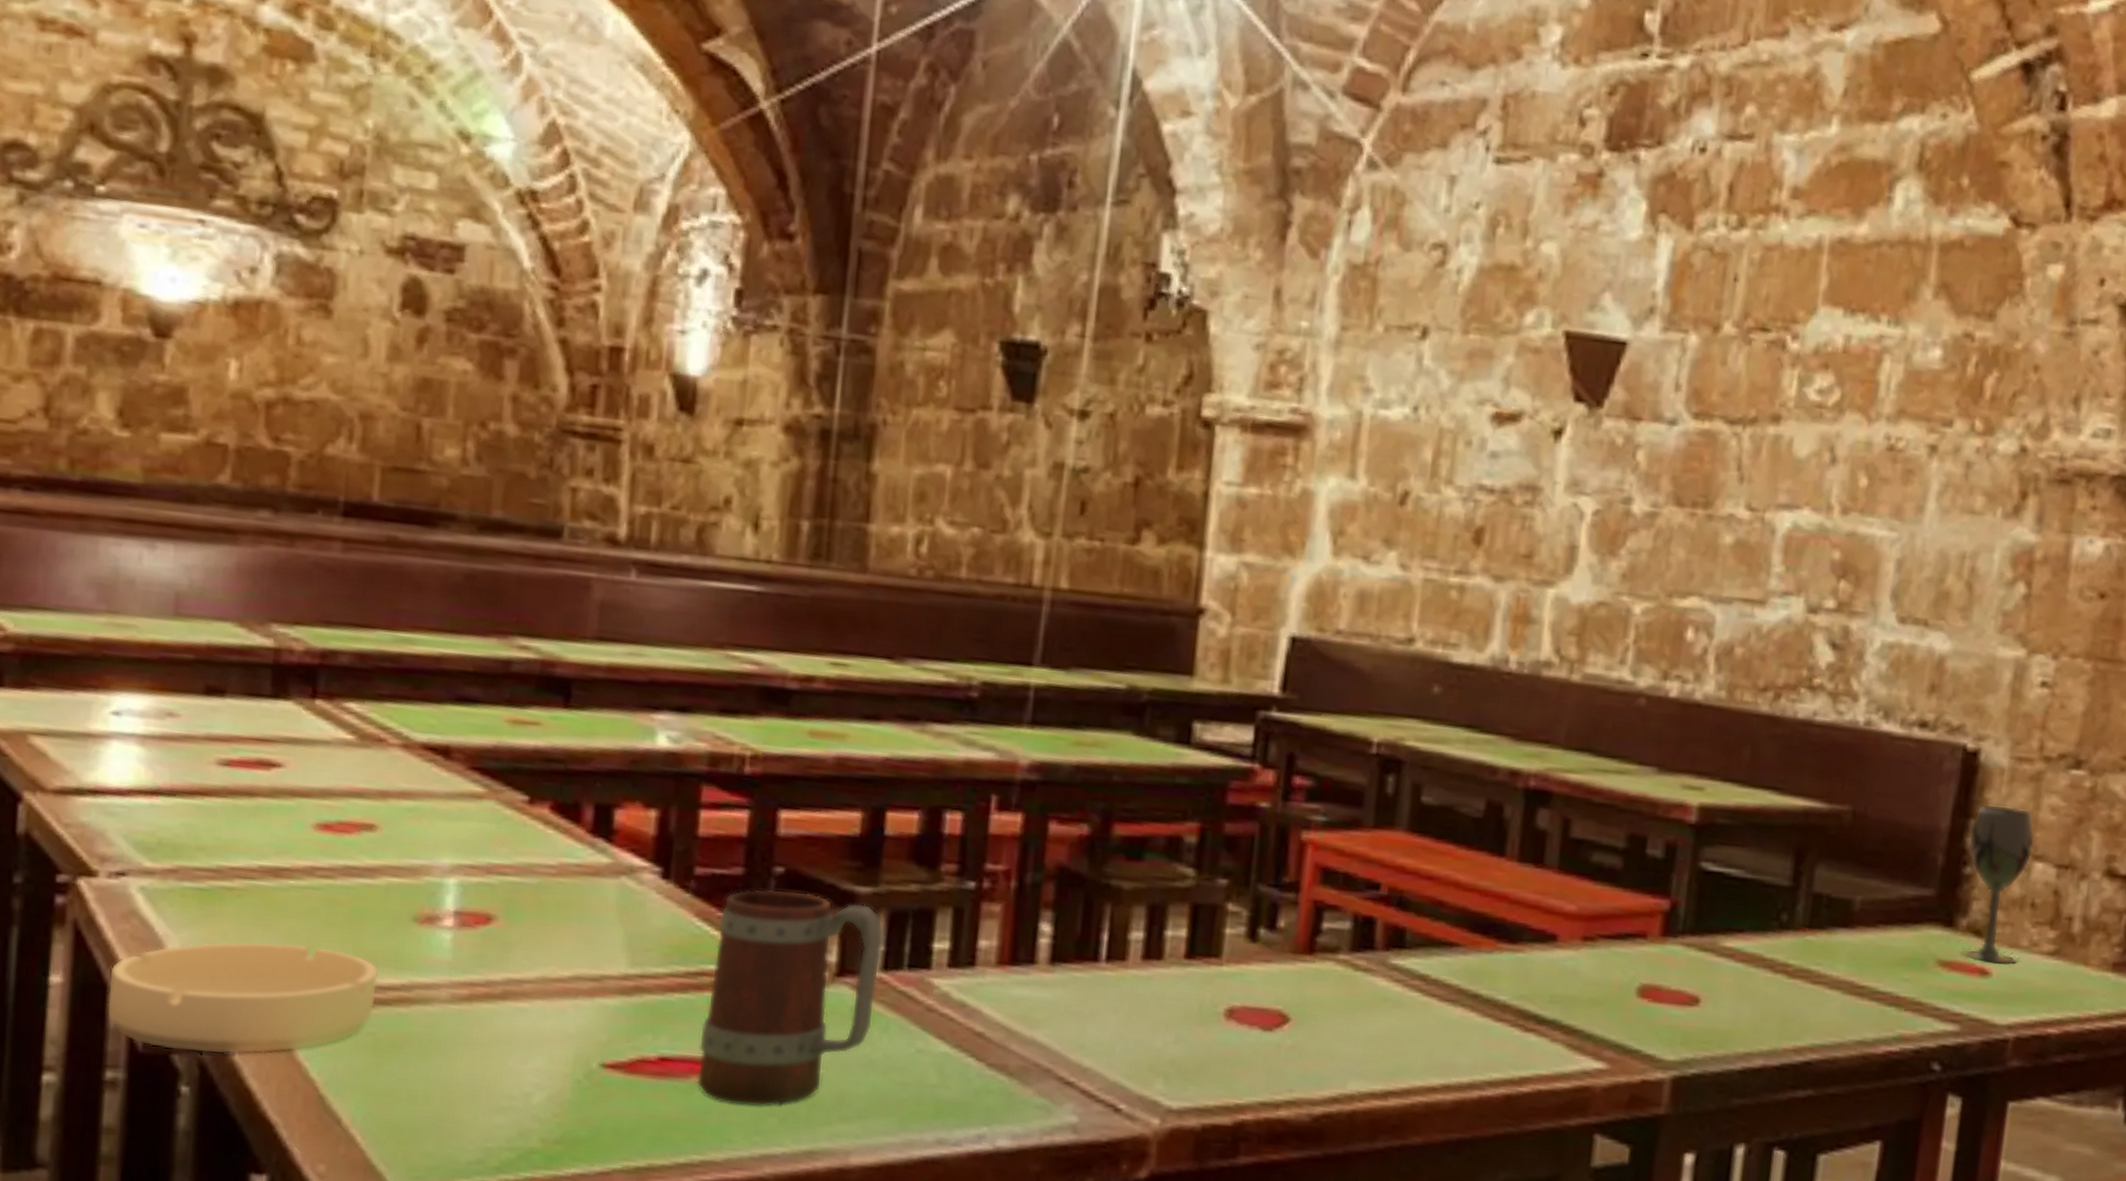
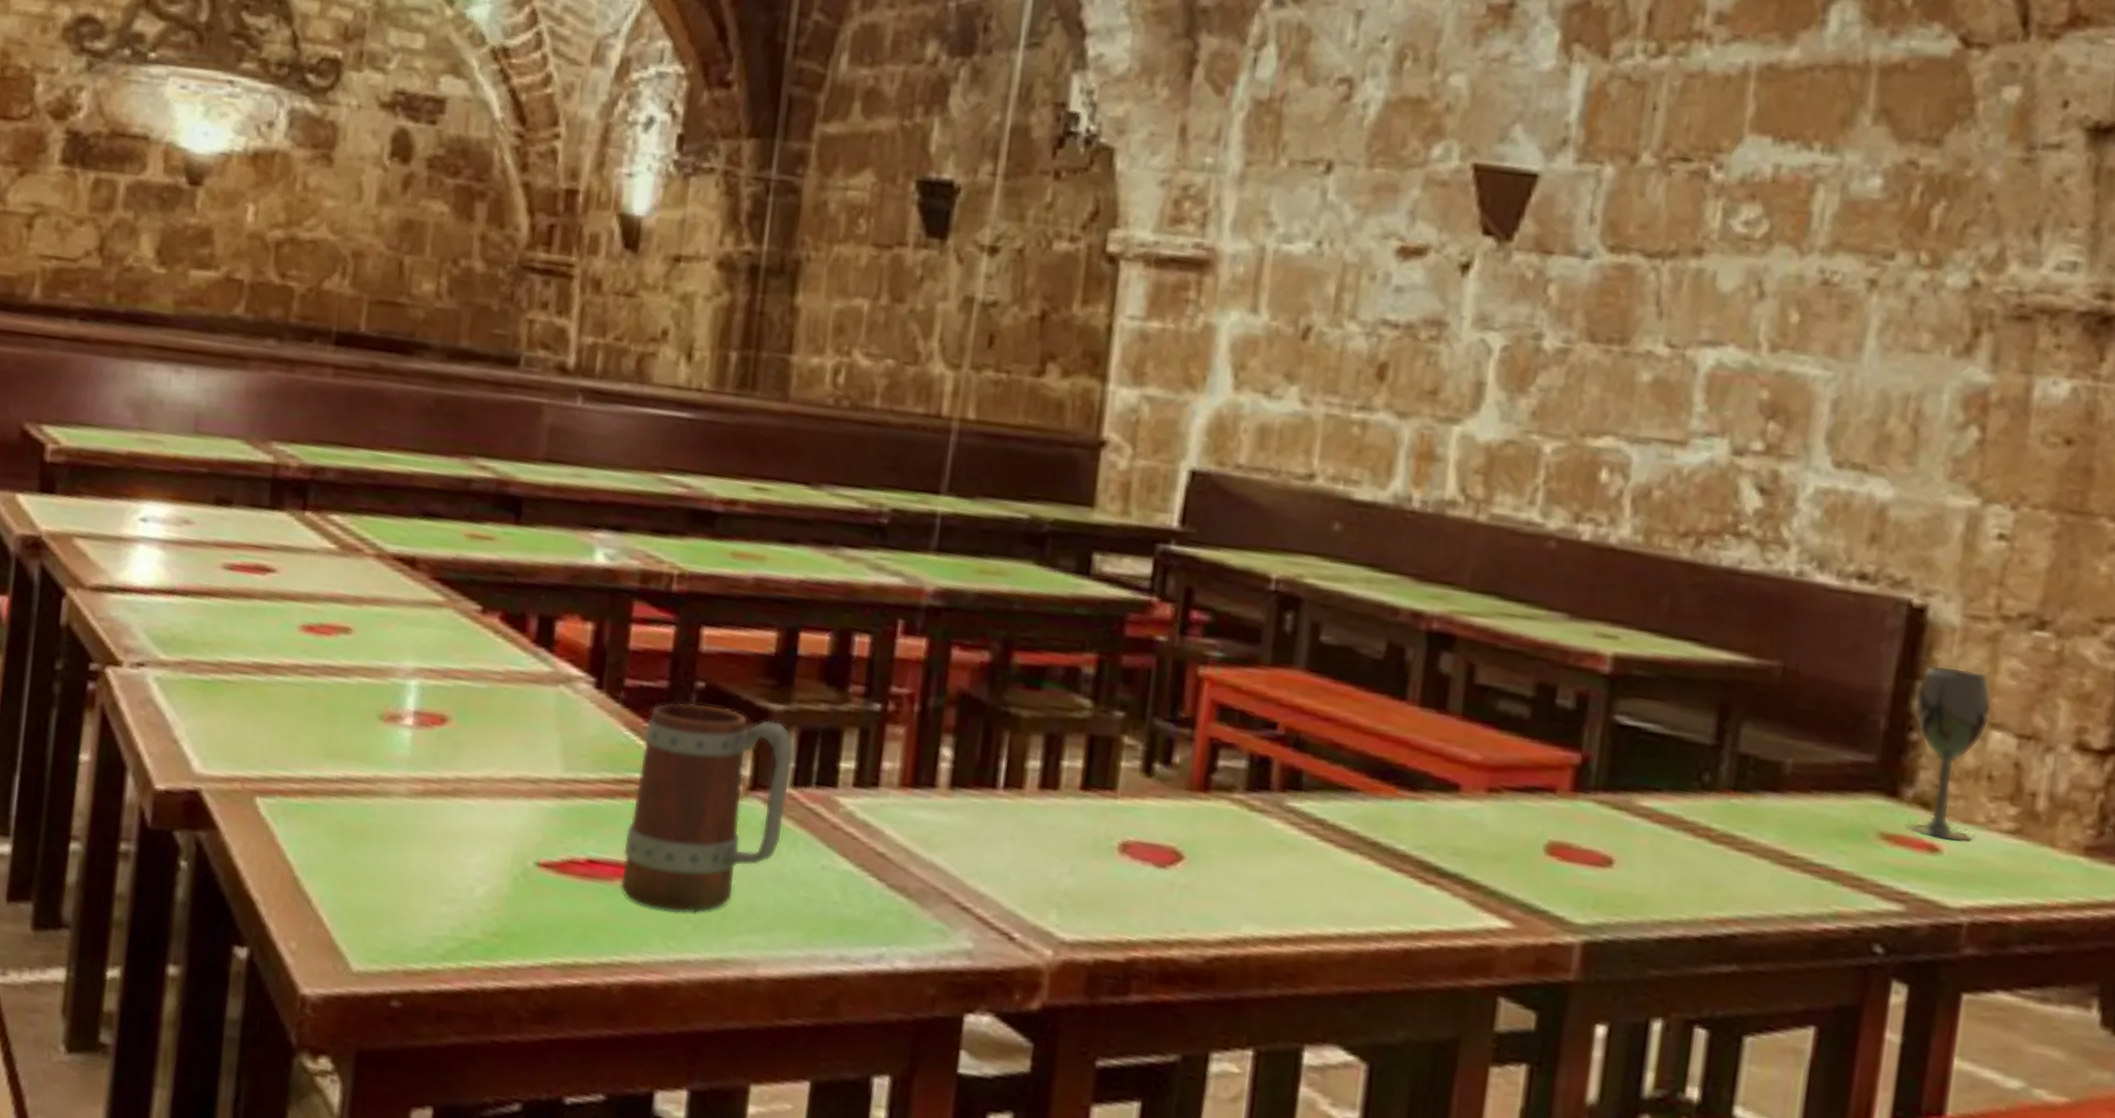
ashtray: present [107,942,378,1054] -> none [124,730,348,835]

